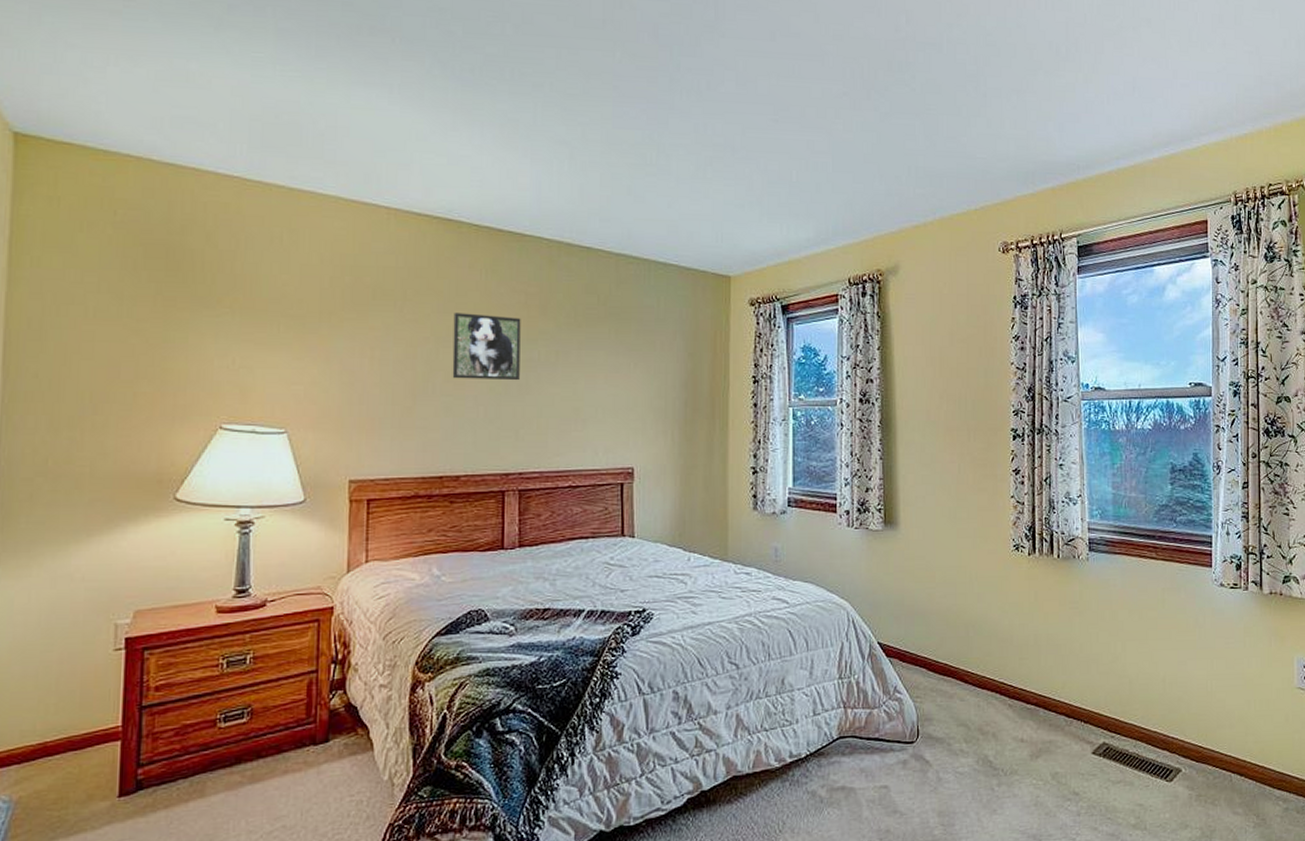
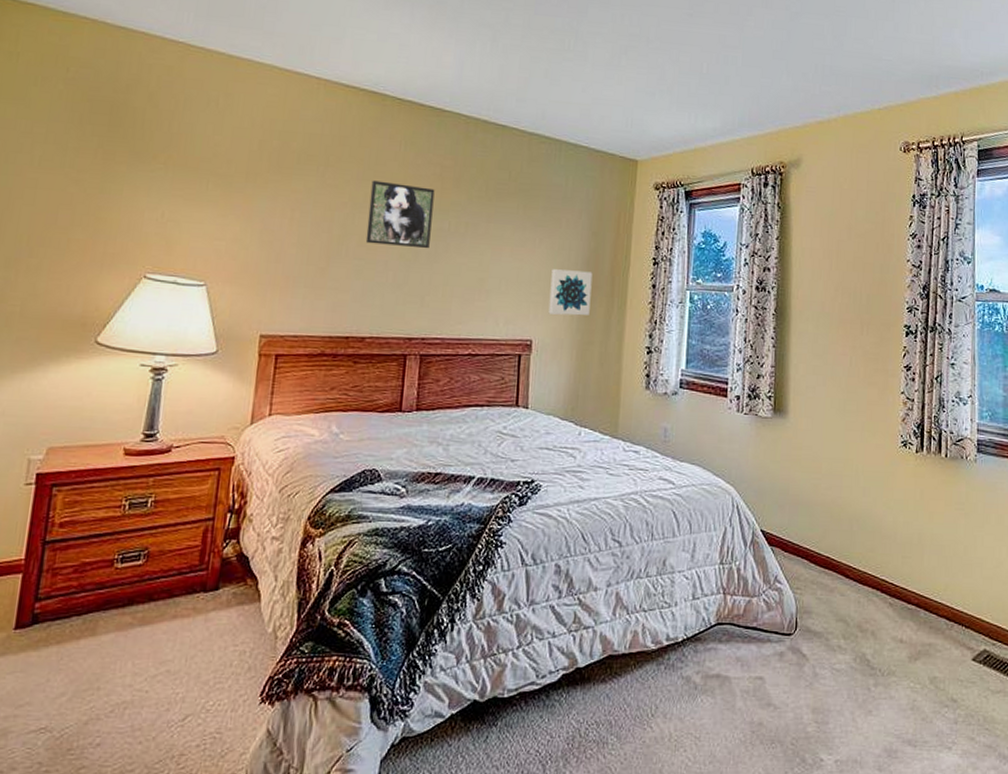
wall art: none [648,394,692,440] -> present [548,269,593,316]

